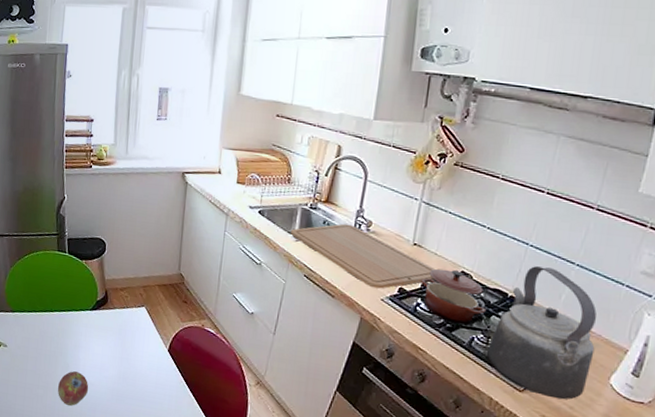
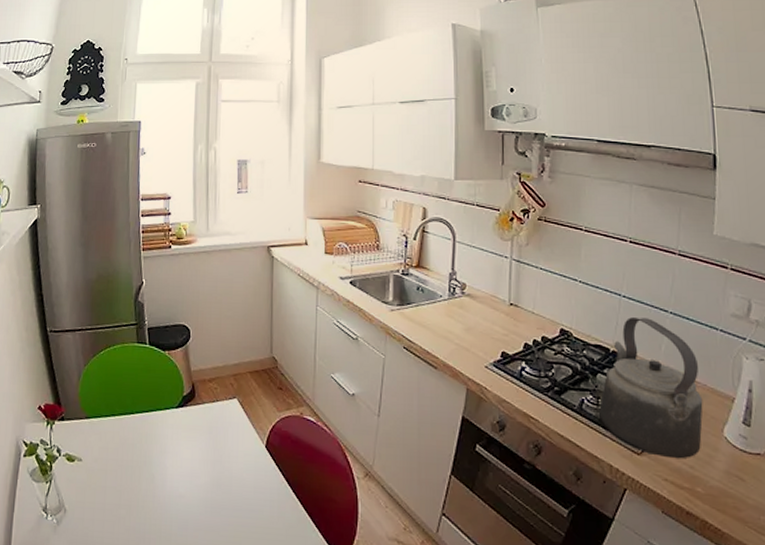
fruit: present [58,371,89,406] -> none [143,483,179,526]
chopping board: present [290,223,436,289] -> none [384,288,535,355]
saucepan: present [421,268,487,325] -> none [523,328,592,387]

